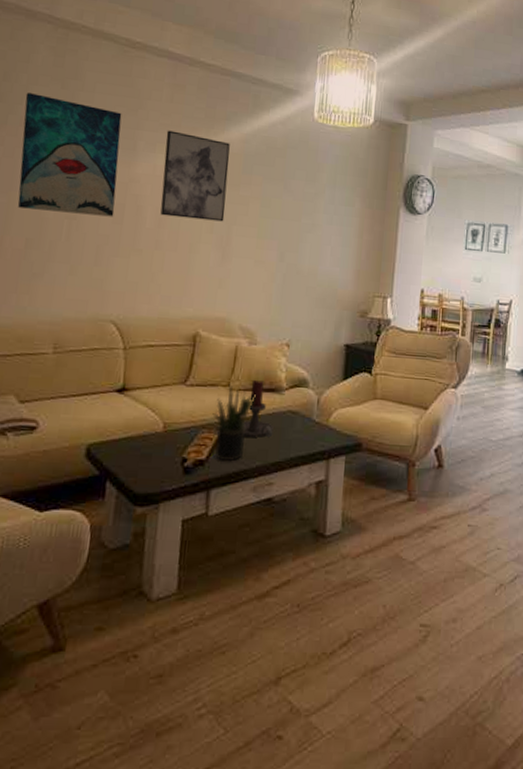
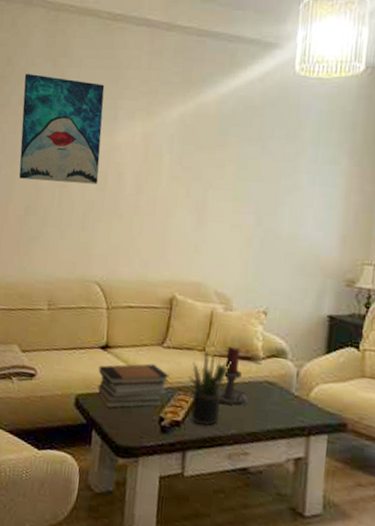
book stack: none [113,403,192,455] -> present [97,363,169,408]
wall art: present [160,130,230,222] -> none [139,97,206,186]

